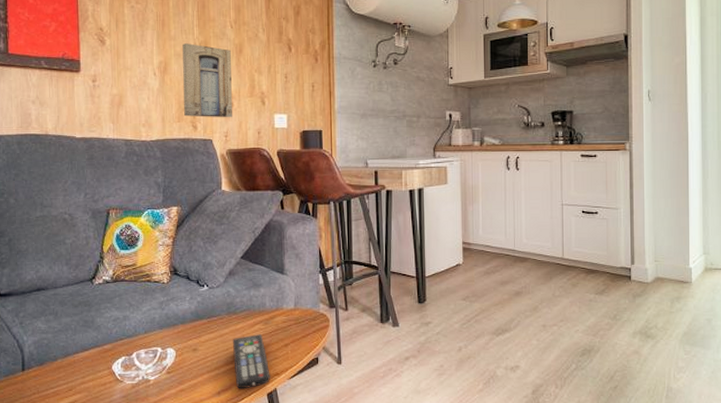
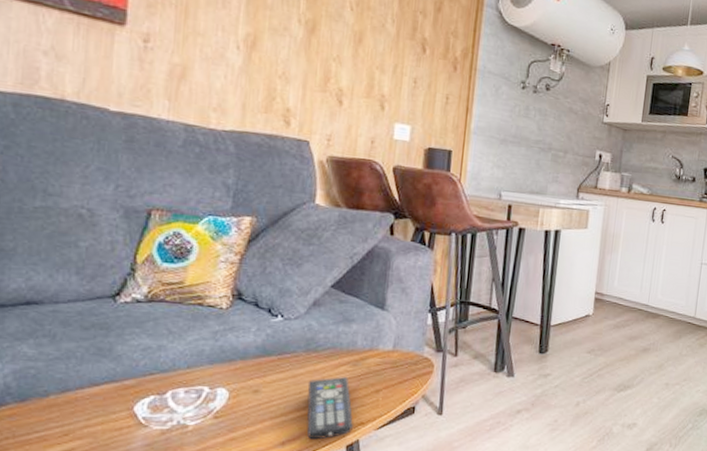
wall art: present [182,43,232,118] -> none [274,17,347,119]

